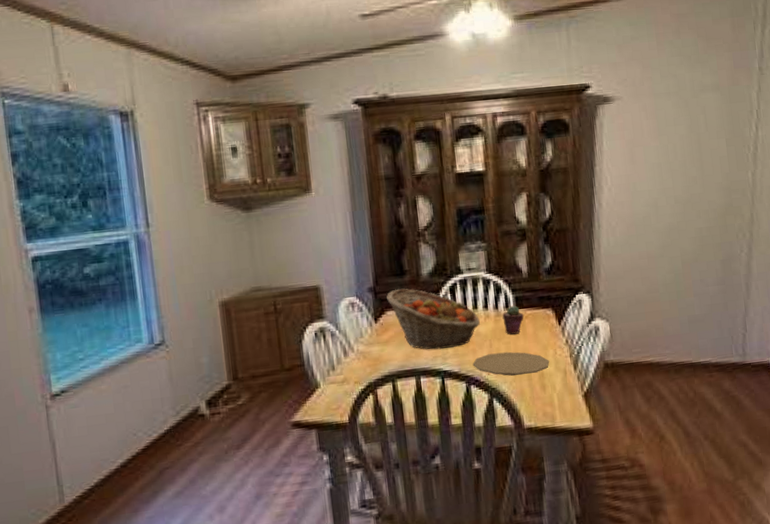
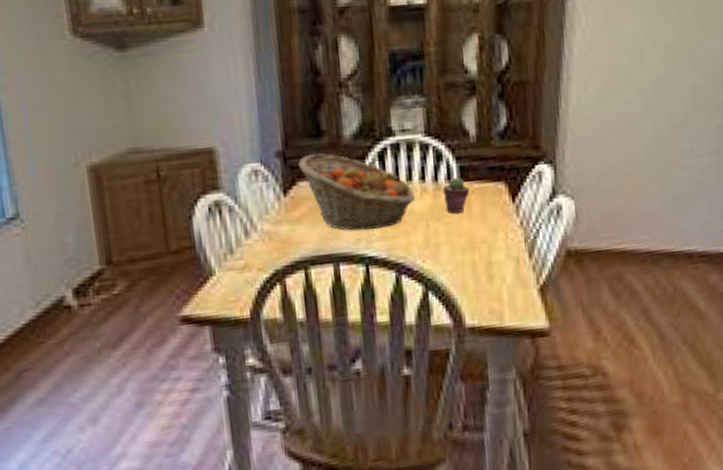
plate: present [472,351,550,376] -> none [404,234,500,265]

